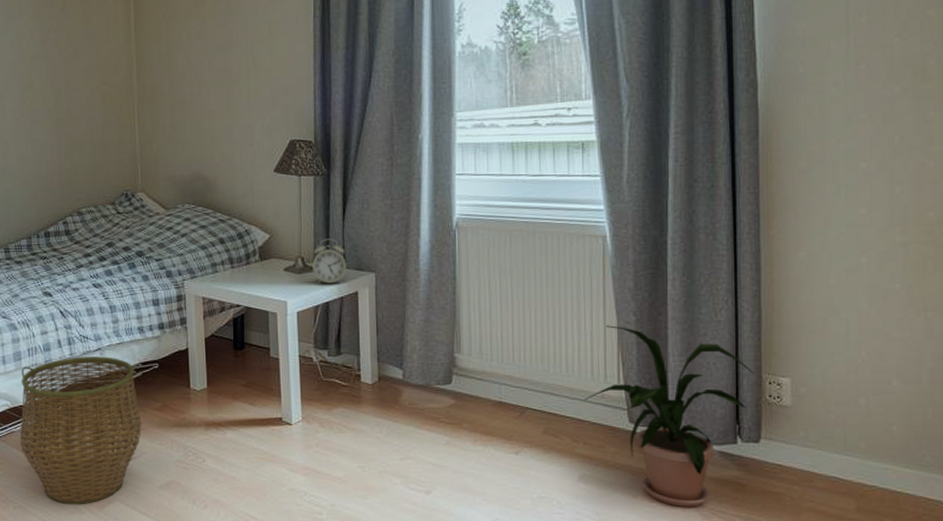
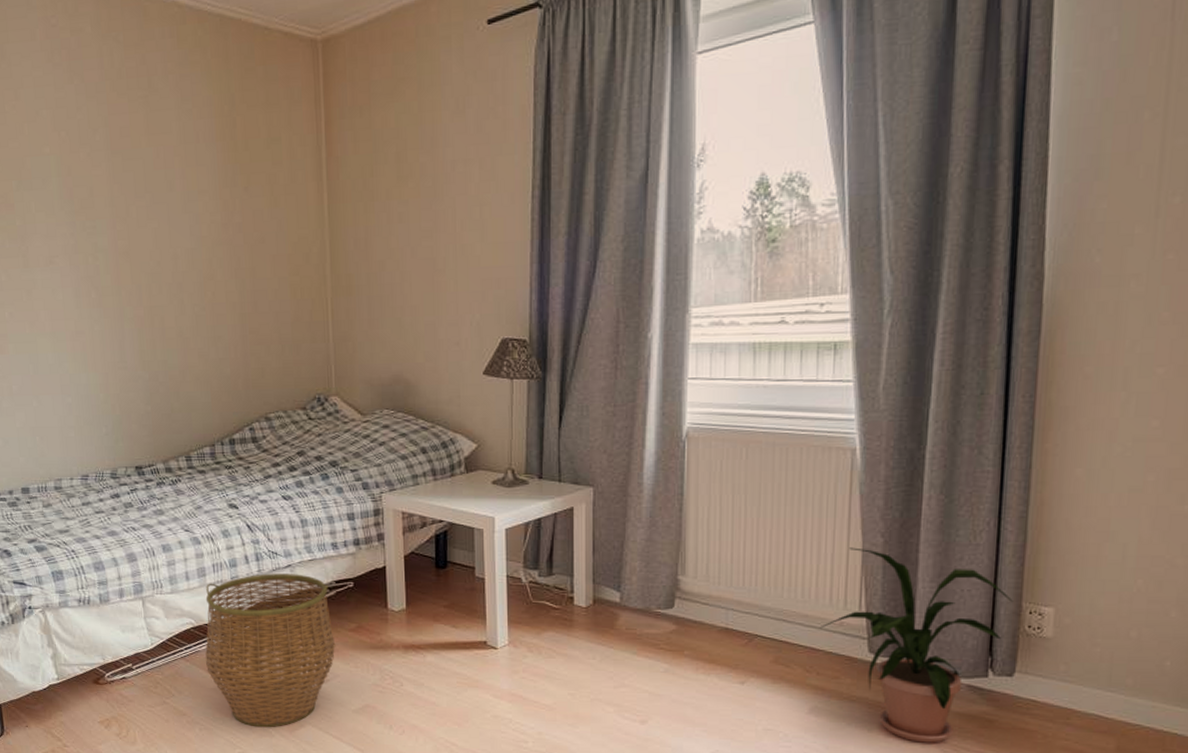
alarm clock: present [312,239,347,284] -> none [524,449,562,498]

